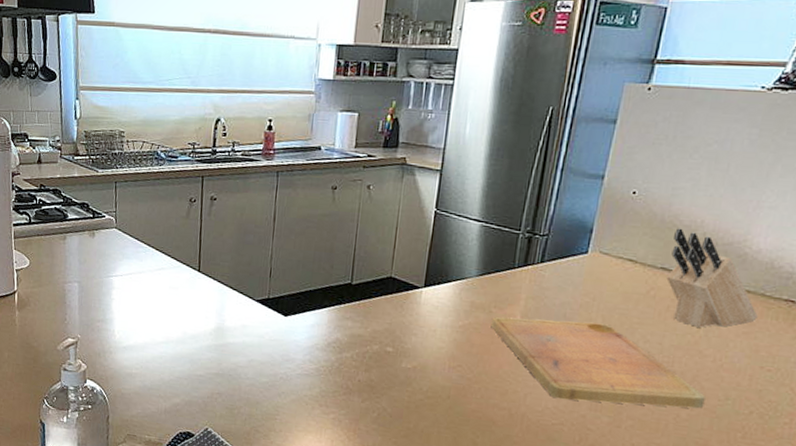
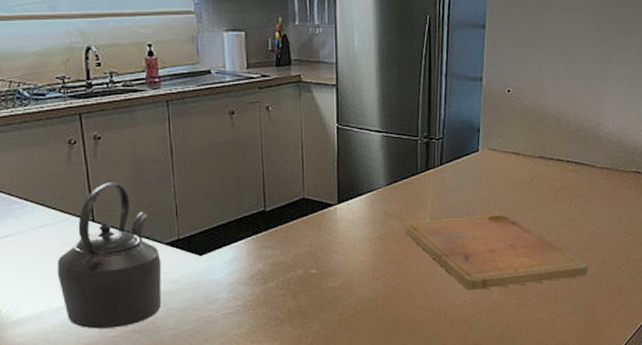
kettle: none [163,239,251,369] -> present [56,182,162,329]
knife block: present [666,228,758,328] -> none [545,119,616,206]

